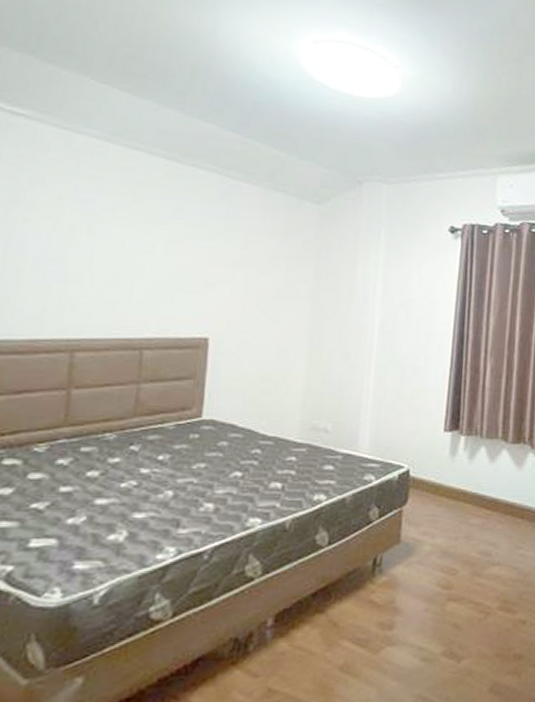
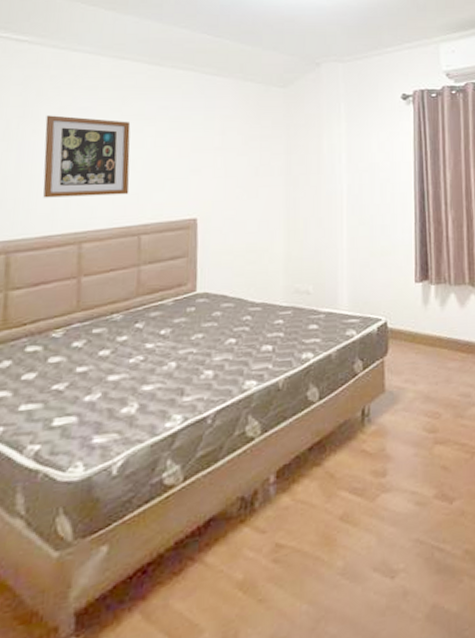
wall art: none [32,203,140,303] -> present [43,115,131,198]

